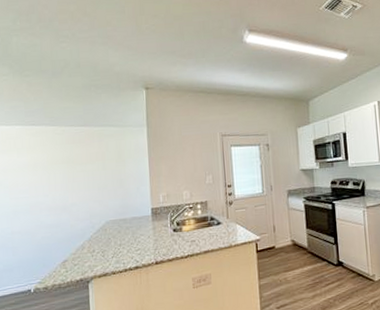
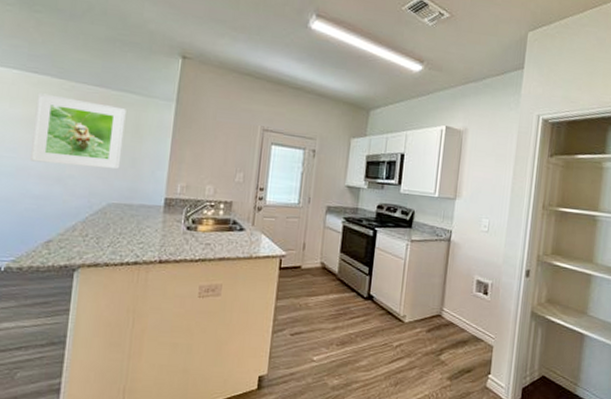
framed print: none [37,140,111,198] -> present [29,93,126,170]

